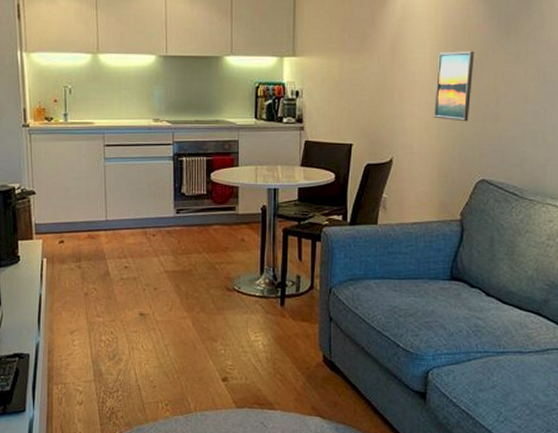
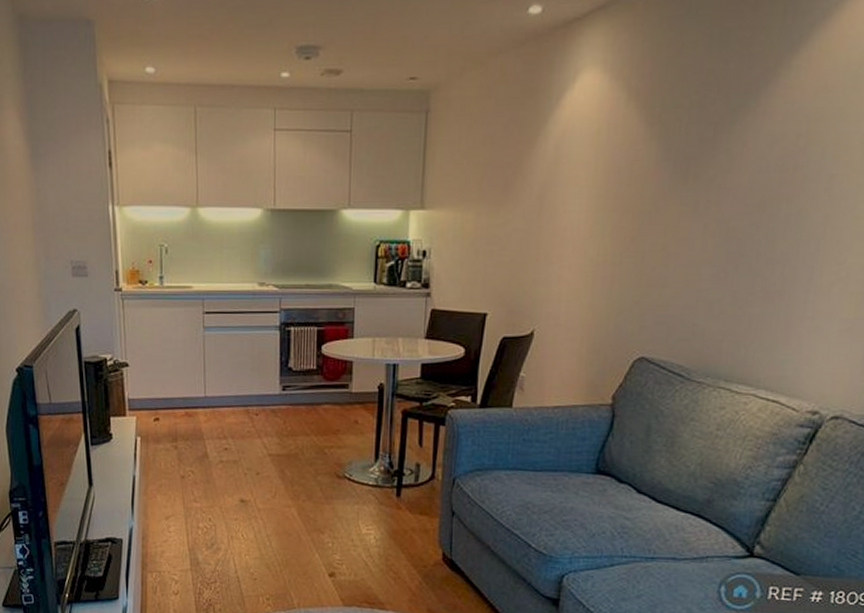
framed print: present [434,51,475,122] -> none [587,202,642,288]

